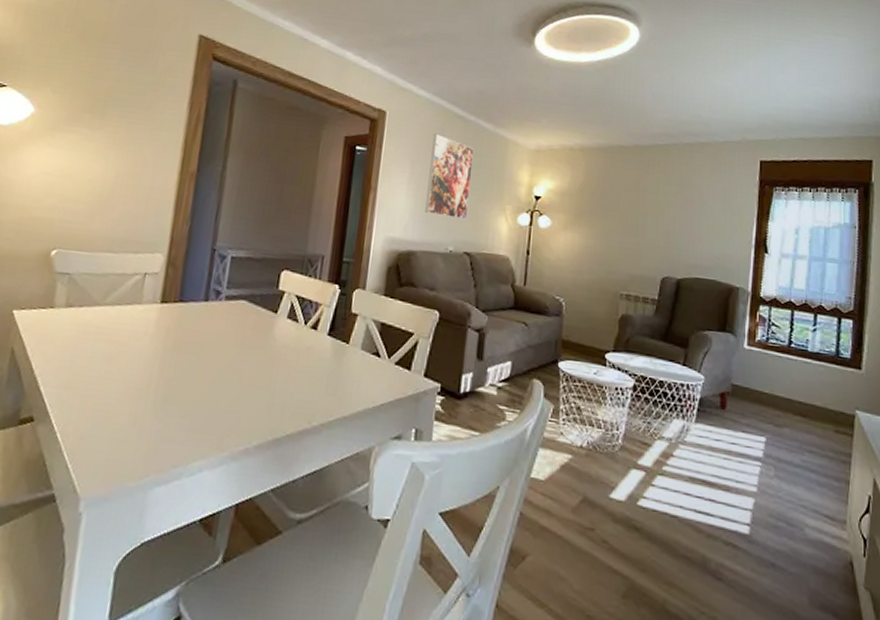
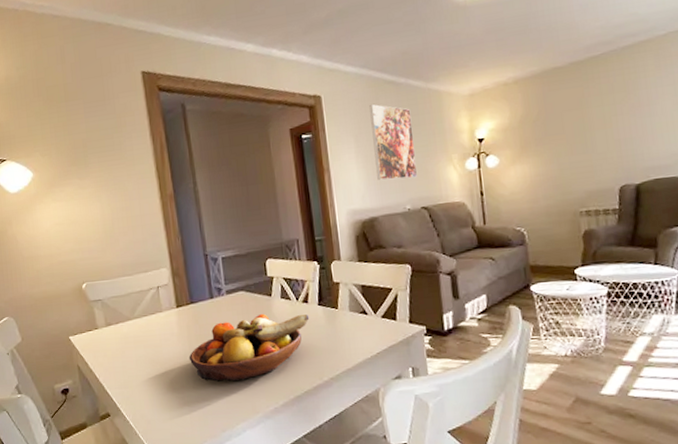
fruit bowl: none [157,331,315,407] -> present [188,313,310,382]

